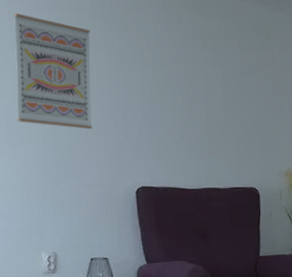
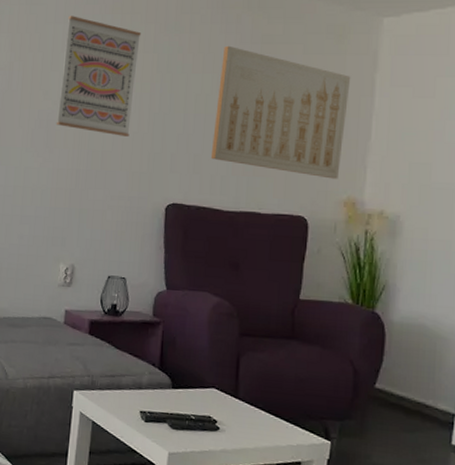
wall art: none [169,42,280,154] -> present [210,45,351,179]

